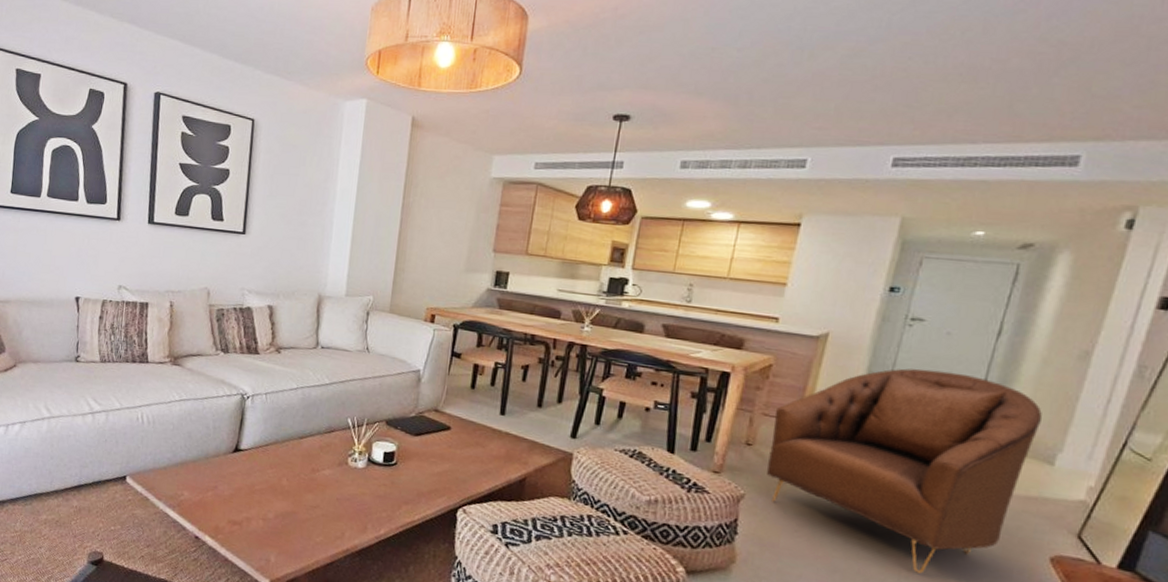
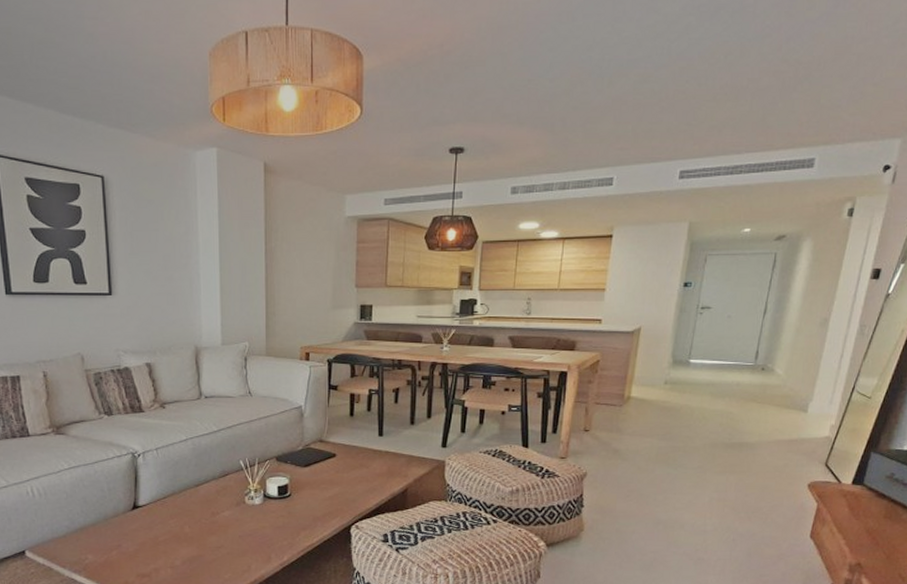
armchair: present [767,368,1042,574] -> none [602,348,797,513]

